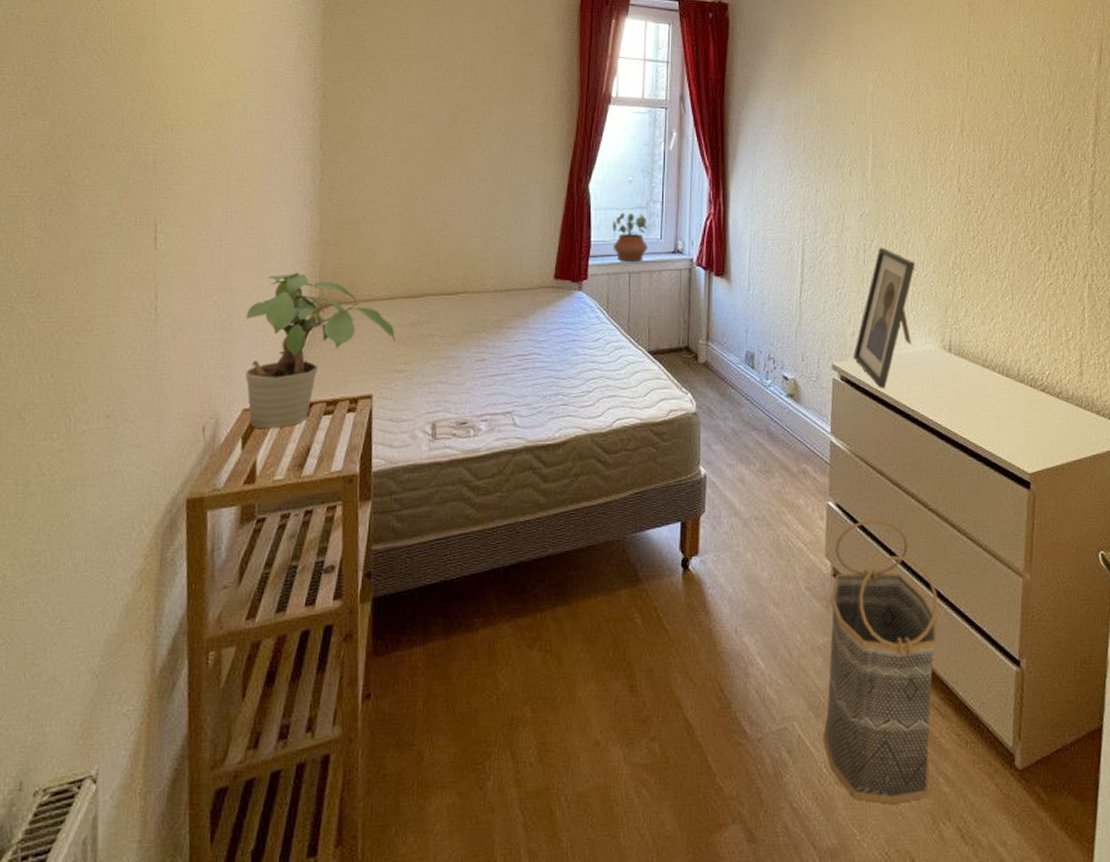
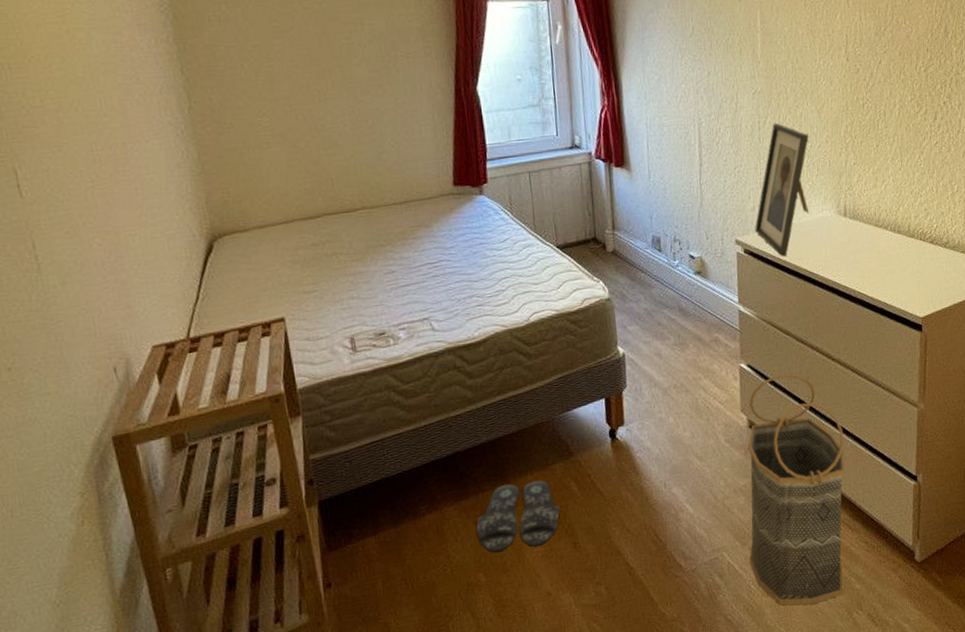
potted plant: present [245,272,396,429] -> none [135,205,300,363]
slippers: none [529,605,621,684] -> present [476,480,560,553]
potted plant: present [612,212,648,262] -> none [506,112,545,162]

